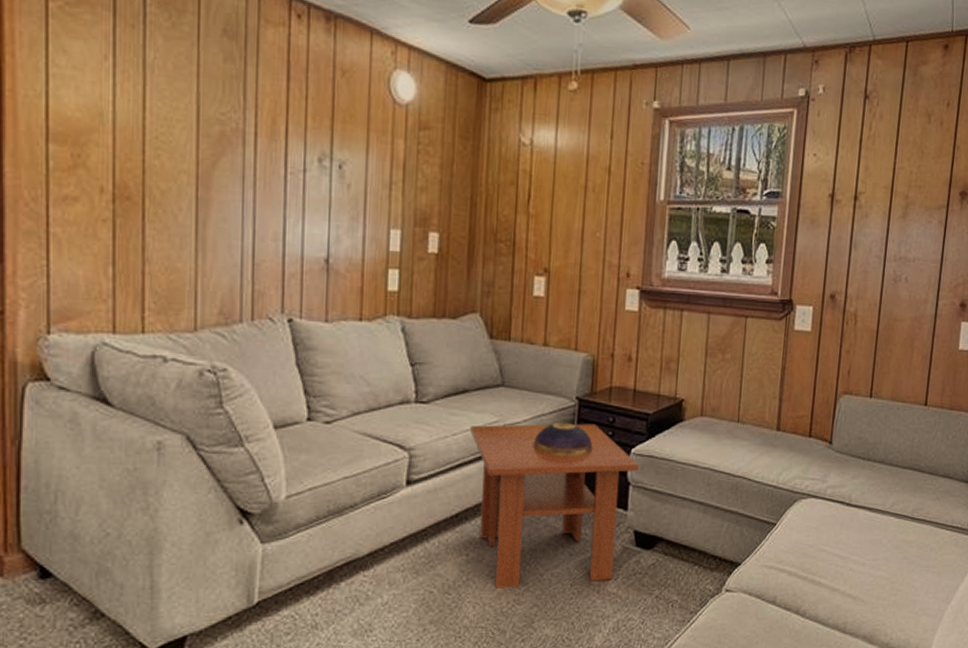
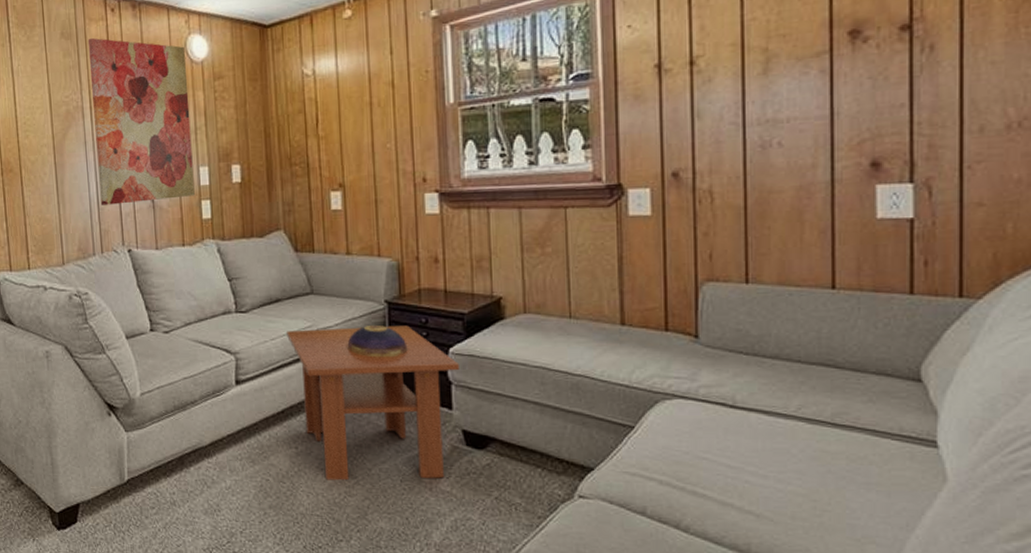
wall art: none [256,44,388,263] -> present [87,37,195,205]

